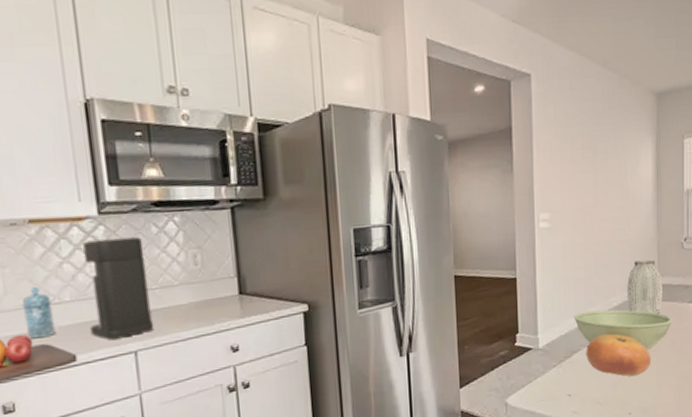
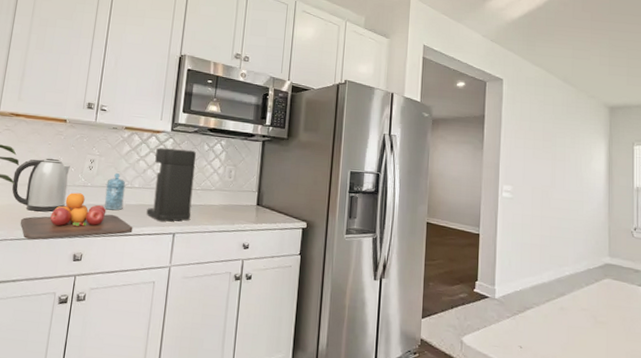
bowl: present [573,309,673,351] -> none [528,274,622,322]
fruit: present [586,333,651,377] -> none [538,298,600,343]
vase: present [627,260,663,315] -> none [579,239,613,291]

